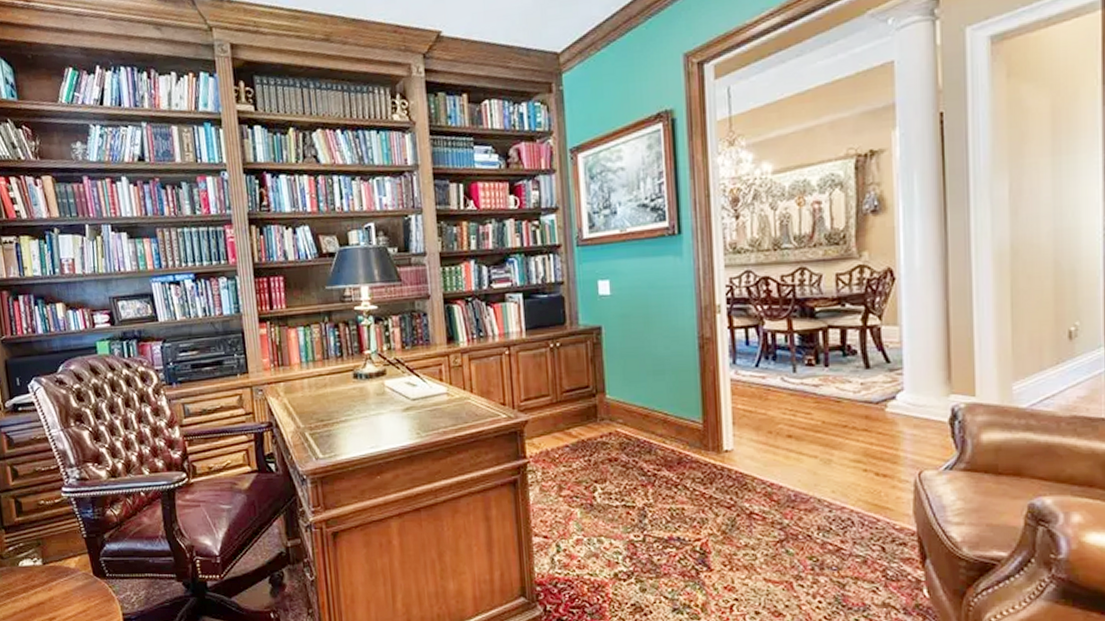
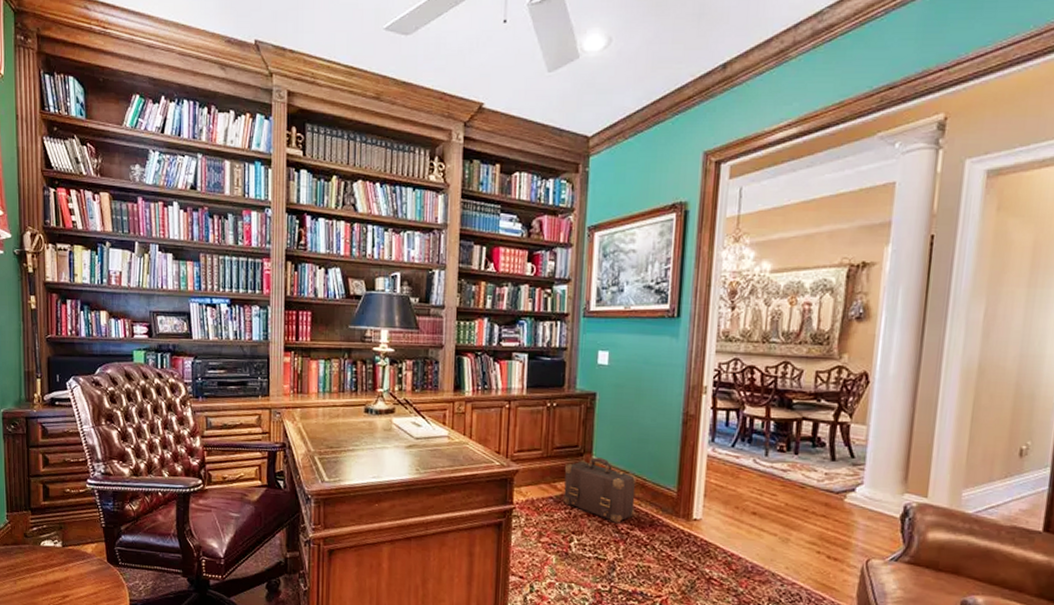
vintage suitcase: none [577,396,659,465] -> present [563,457,636,523]

